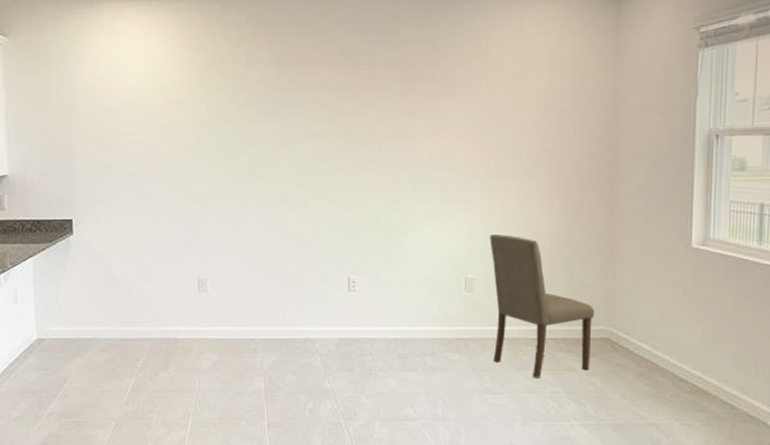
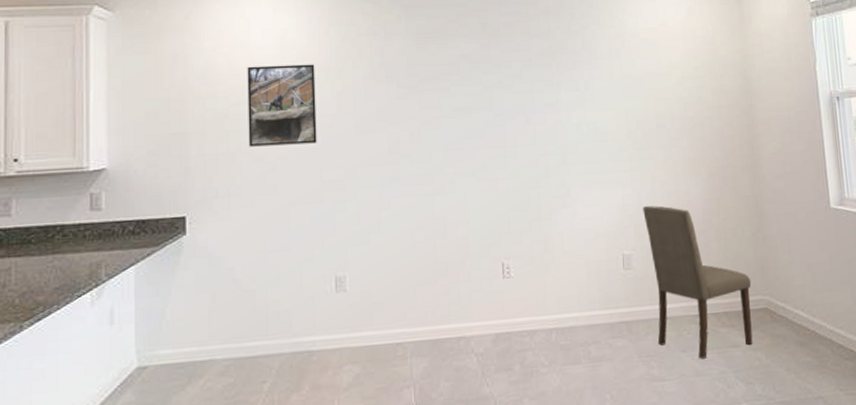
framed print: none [122,88,184,162] -> present [247,64,317,147]

